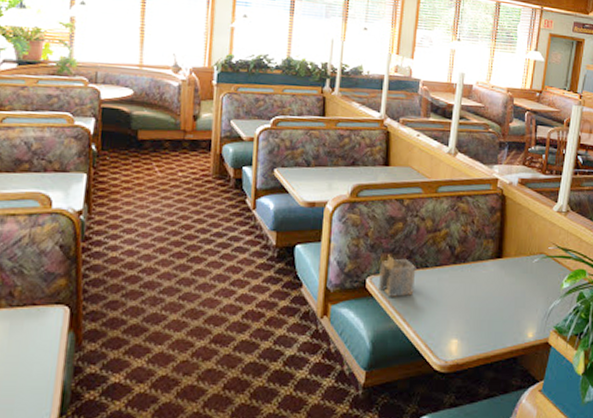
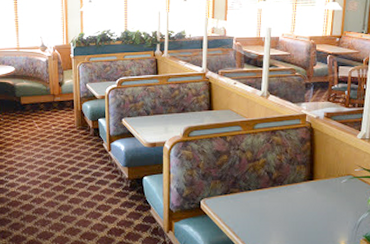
napkin holder: present [379,255,416,298] -> none [211,181,241,216]

